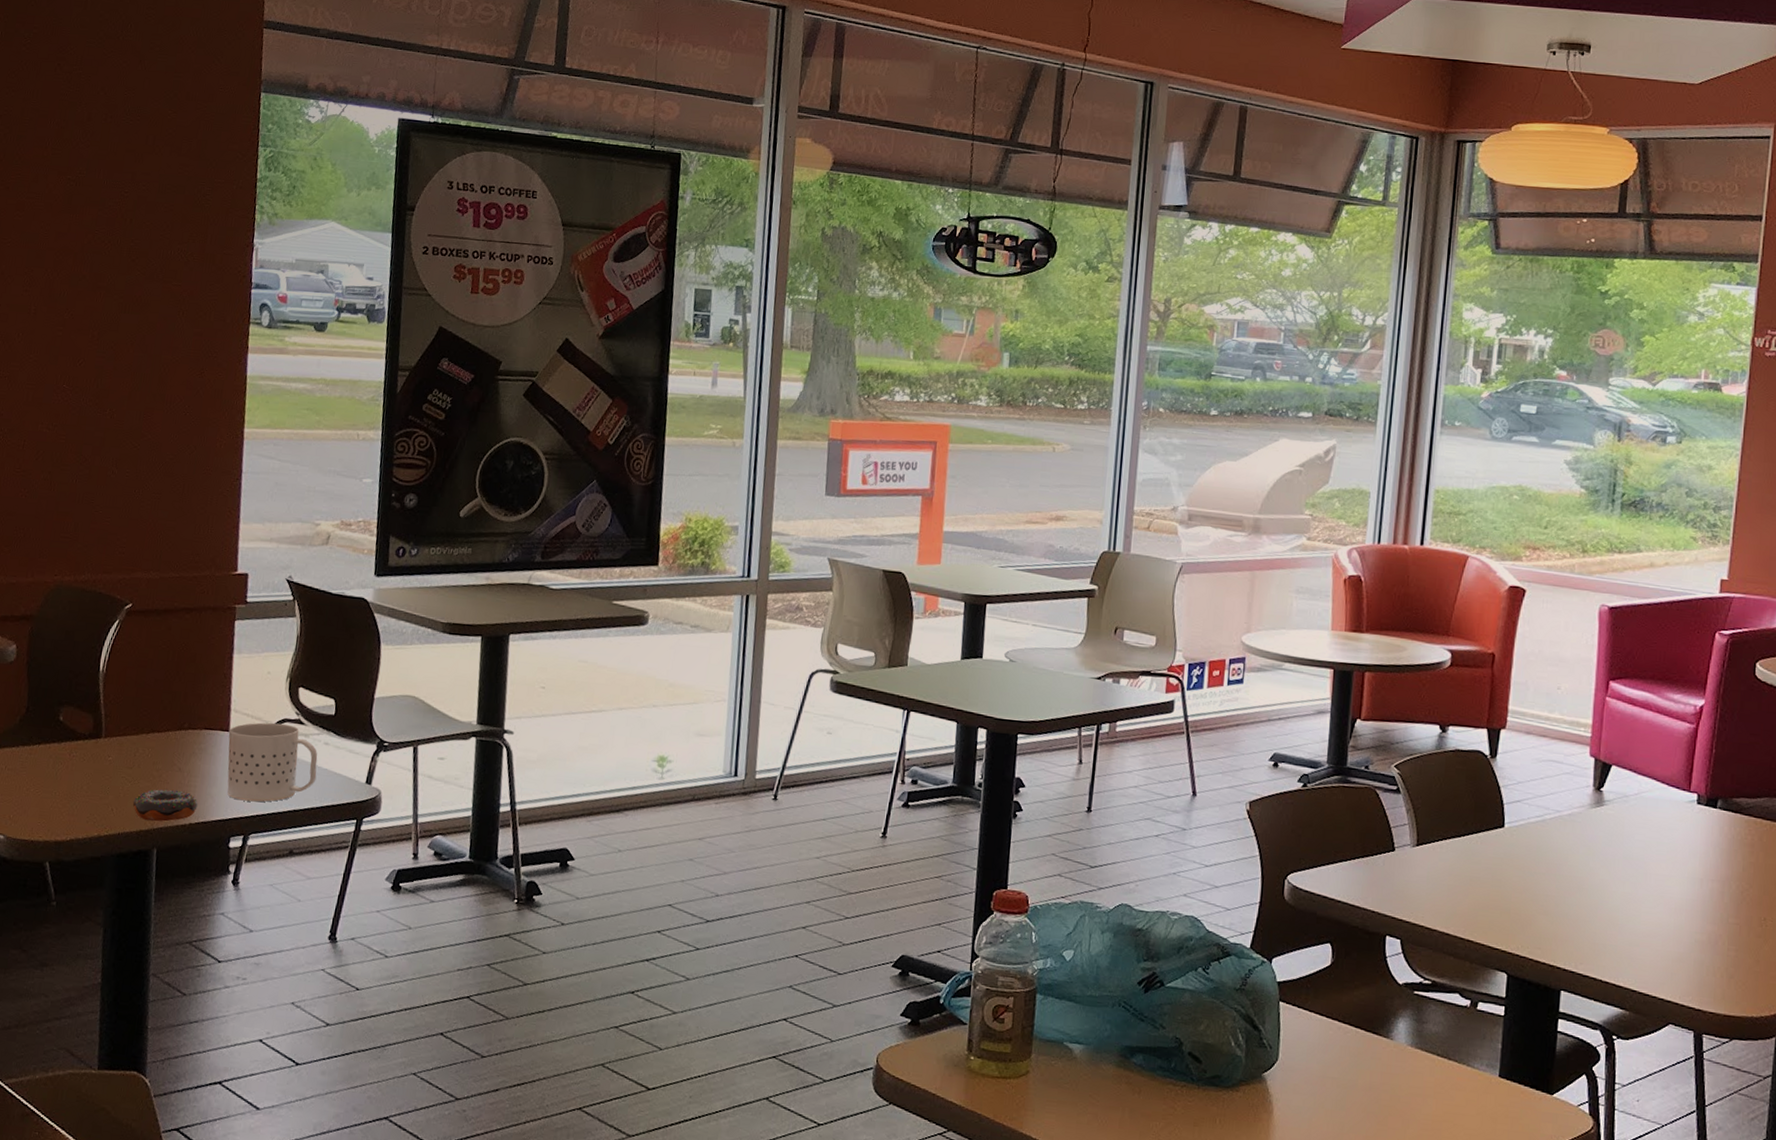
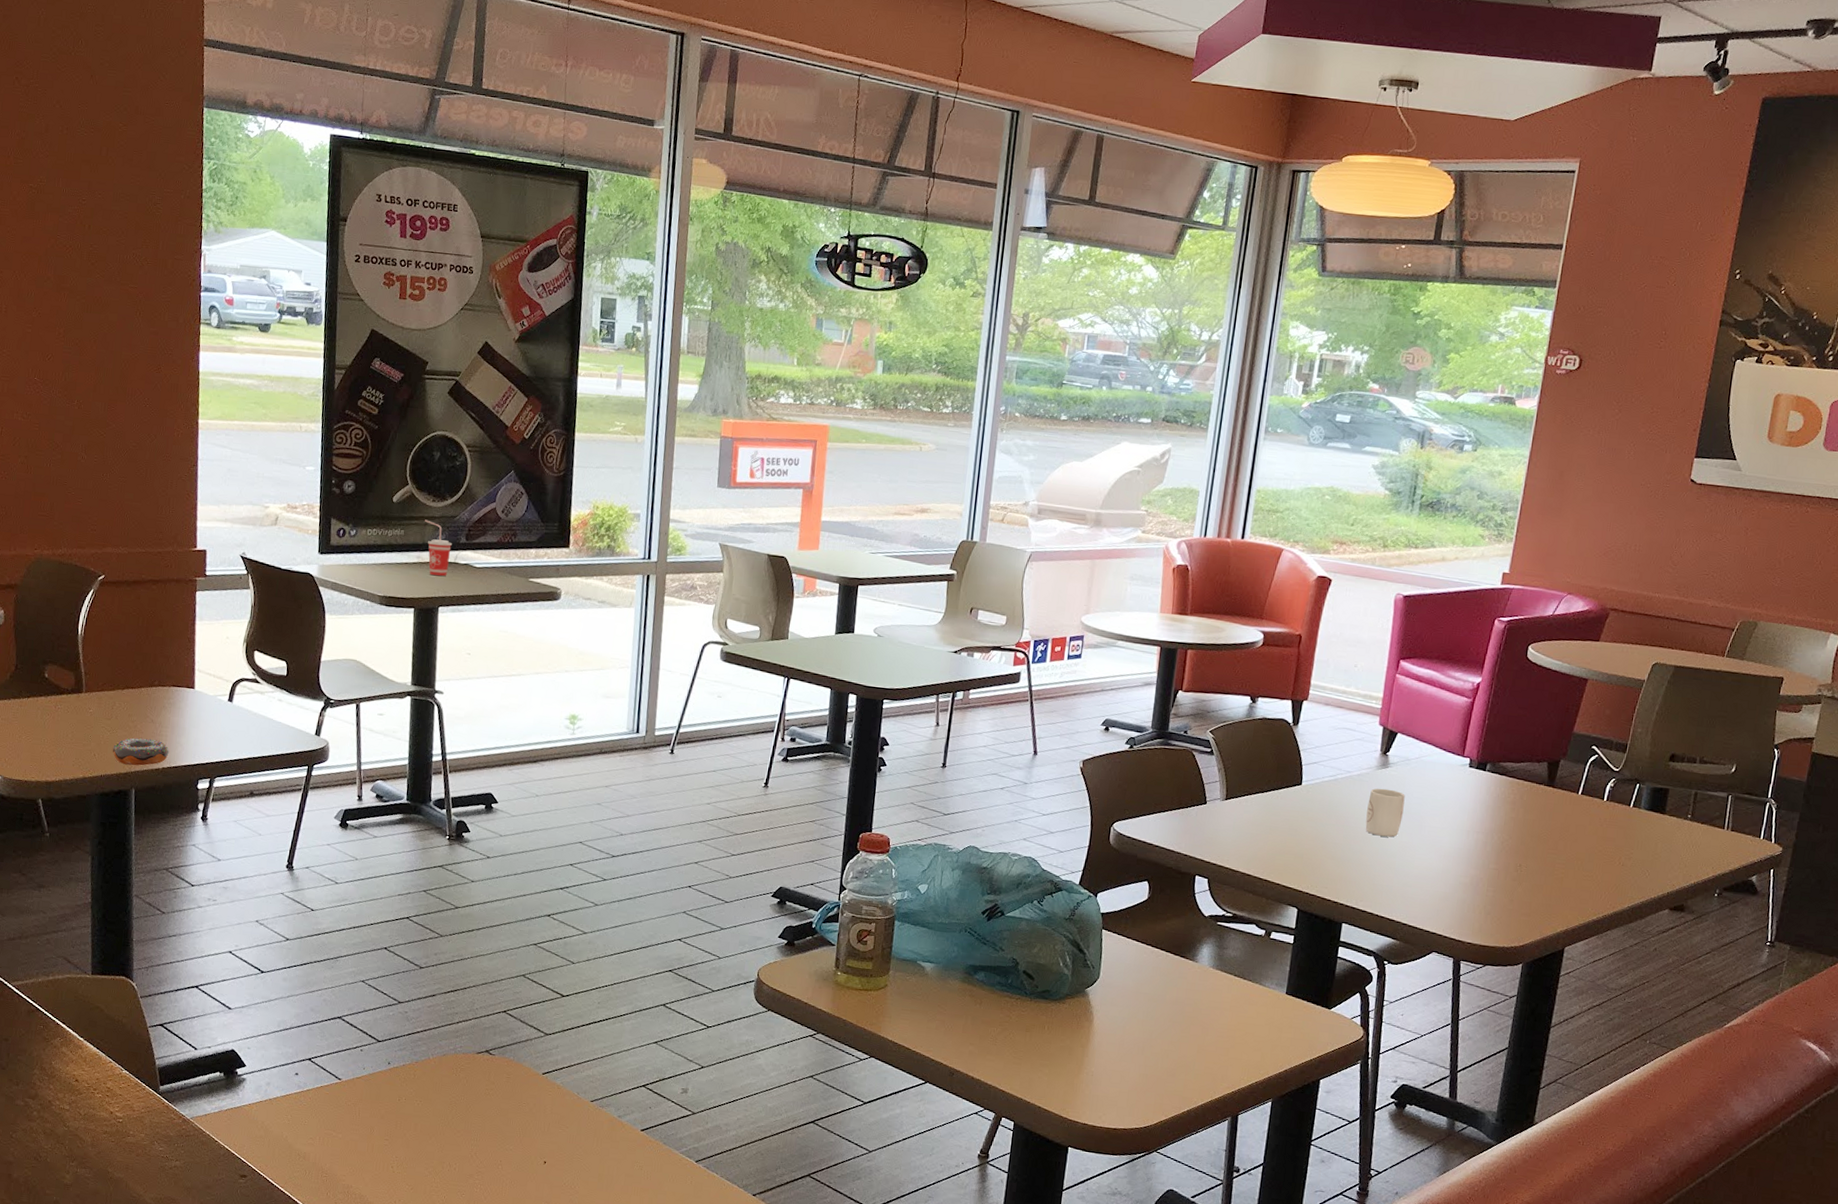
mug: present [227,722,318,802] -> none [194,681,273,750]
beverage cup: none [495,536,527,600] -> present [425,519,453,576]
mug: none [1581,830,1625,888] -> present [1365,788,1405,837]

